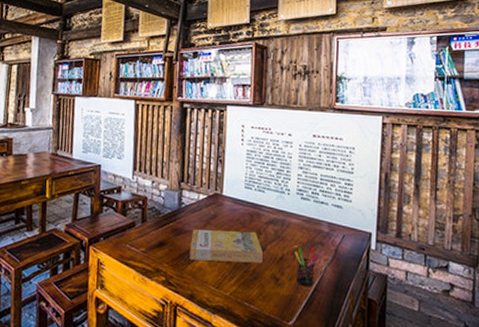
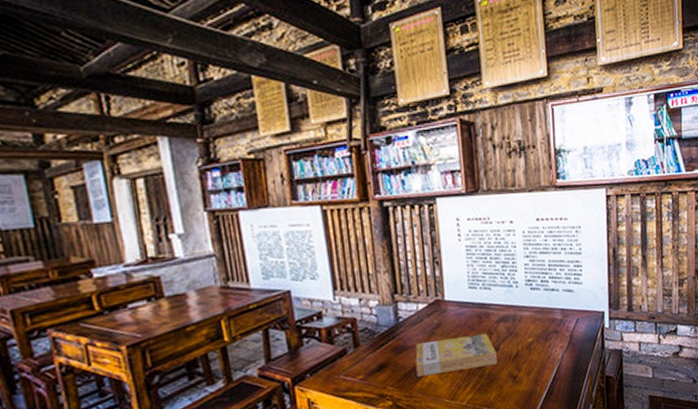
pen holder: present [294,246,320,287] -> none [530,336,556,379]

